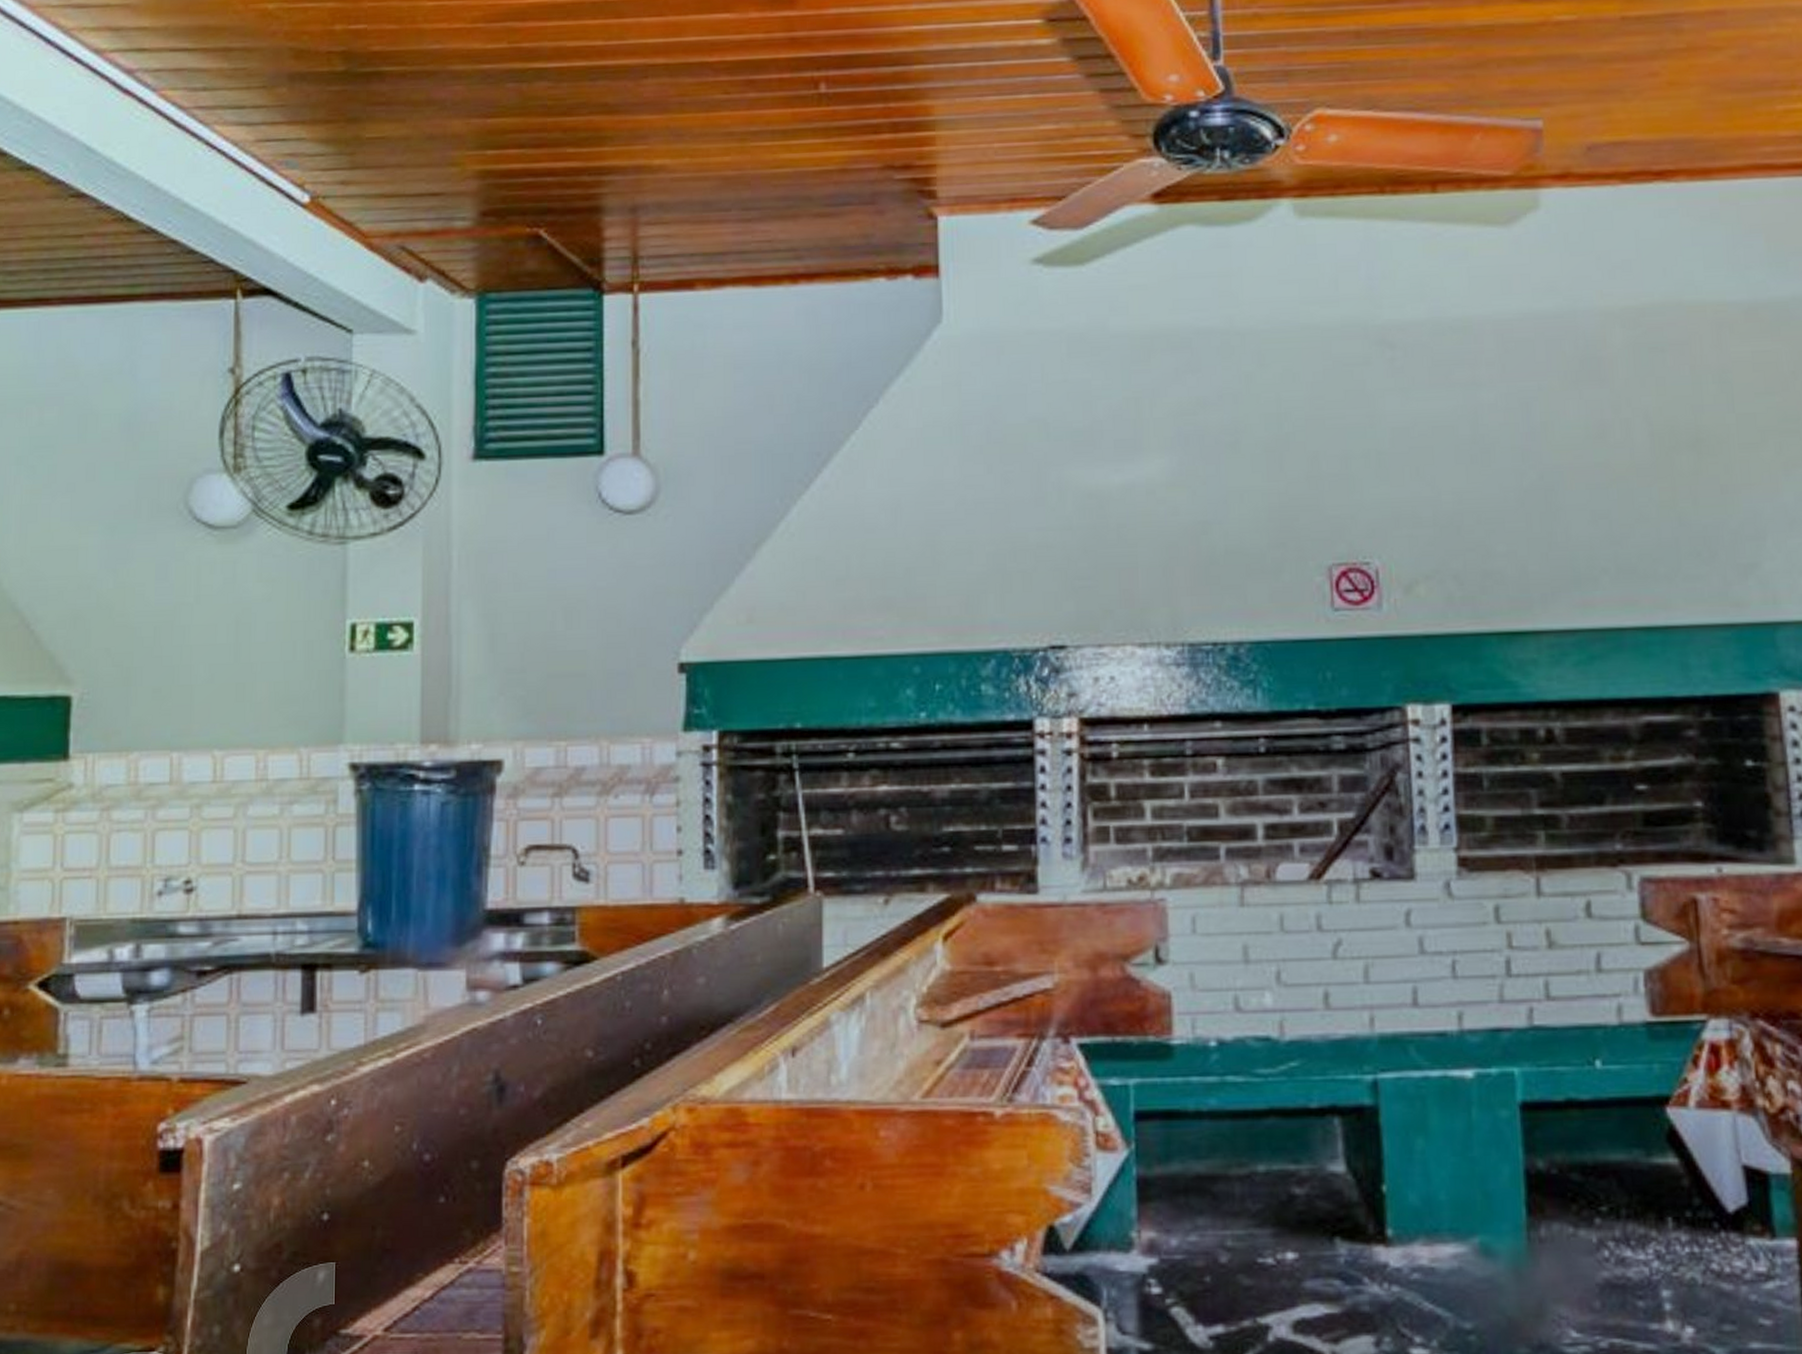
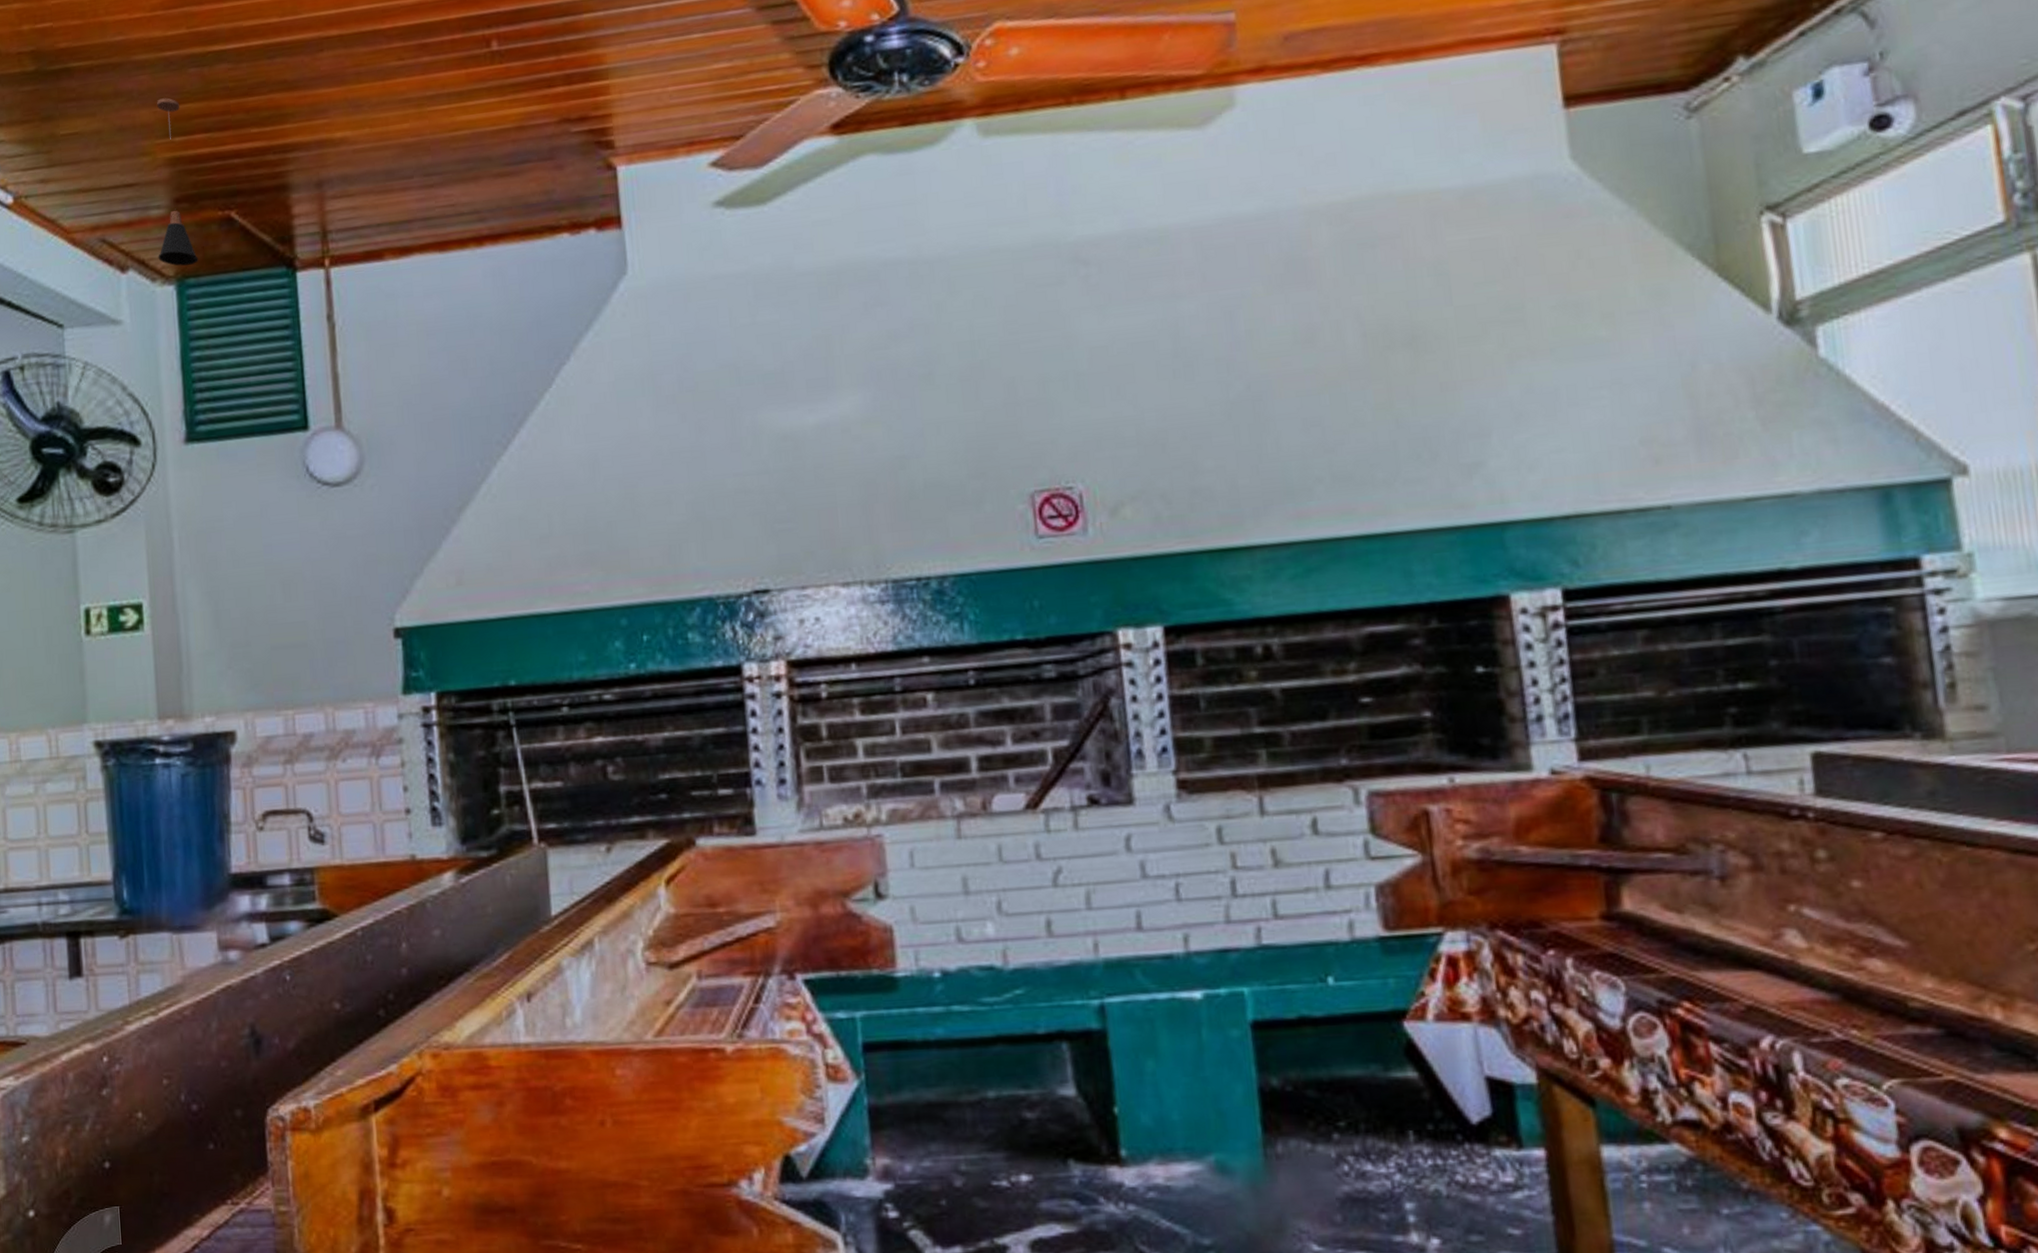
pendant lamp: none [459,110,501,280] -> present [156,97,198,266]

